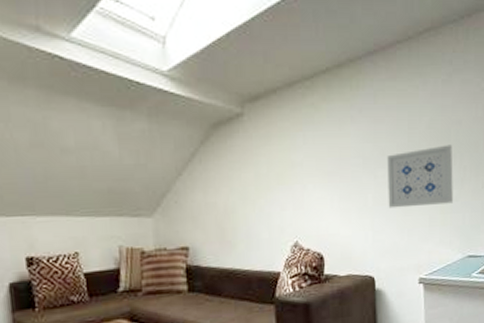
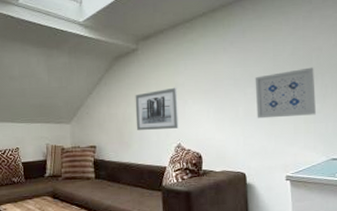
wall art: none [240,167,296,225] -> present [135,87,179,130]

